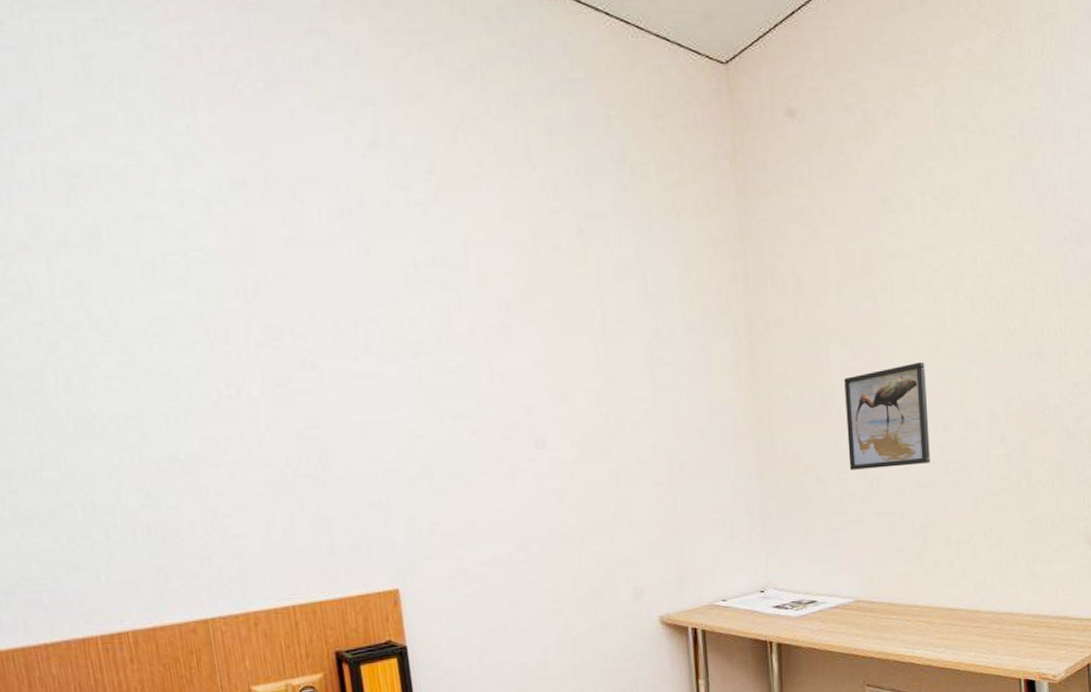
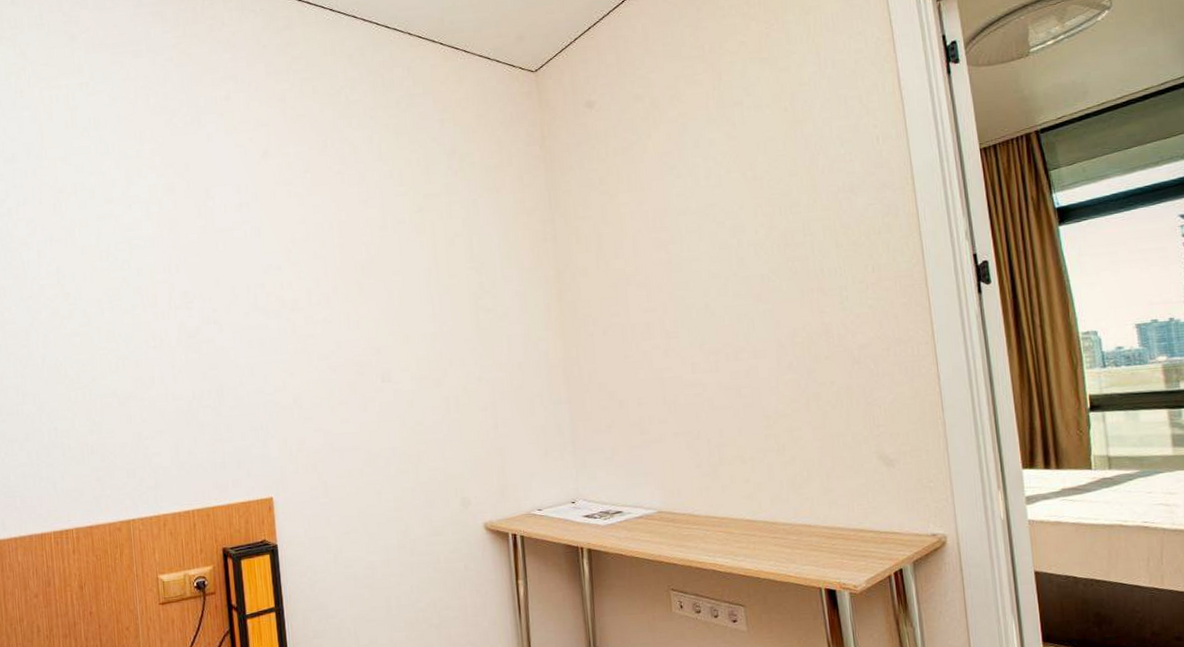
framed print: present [844,362,930,470] -> none [642,301,723,396]

